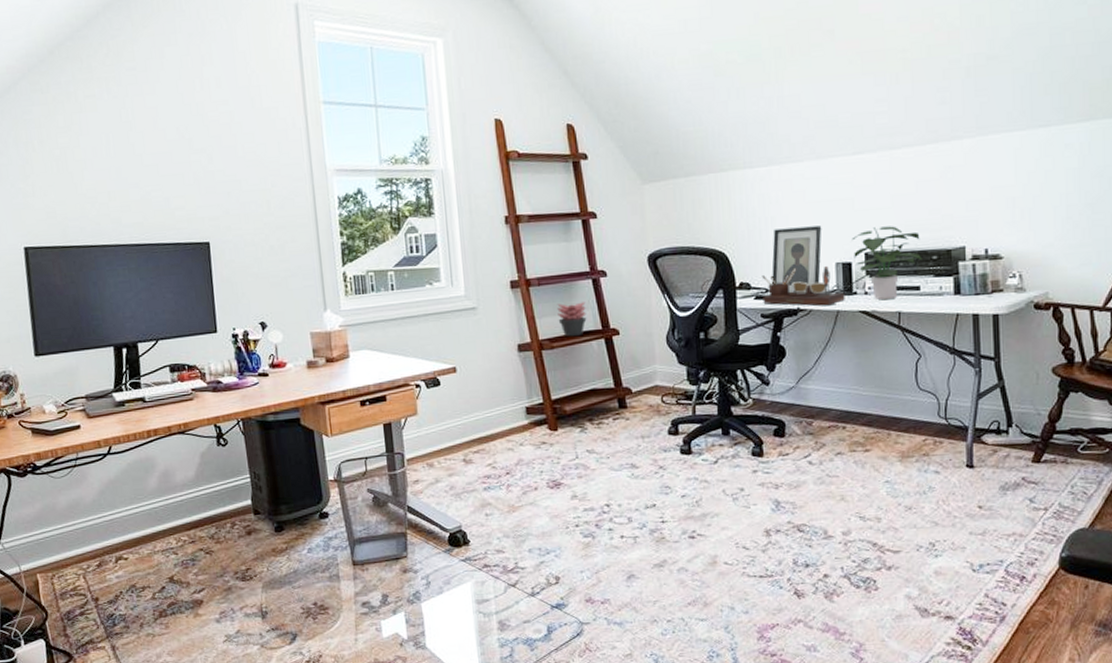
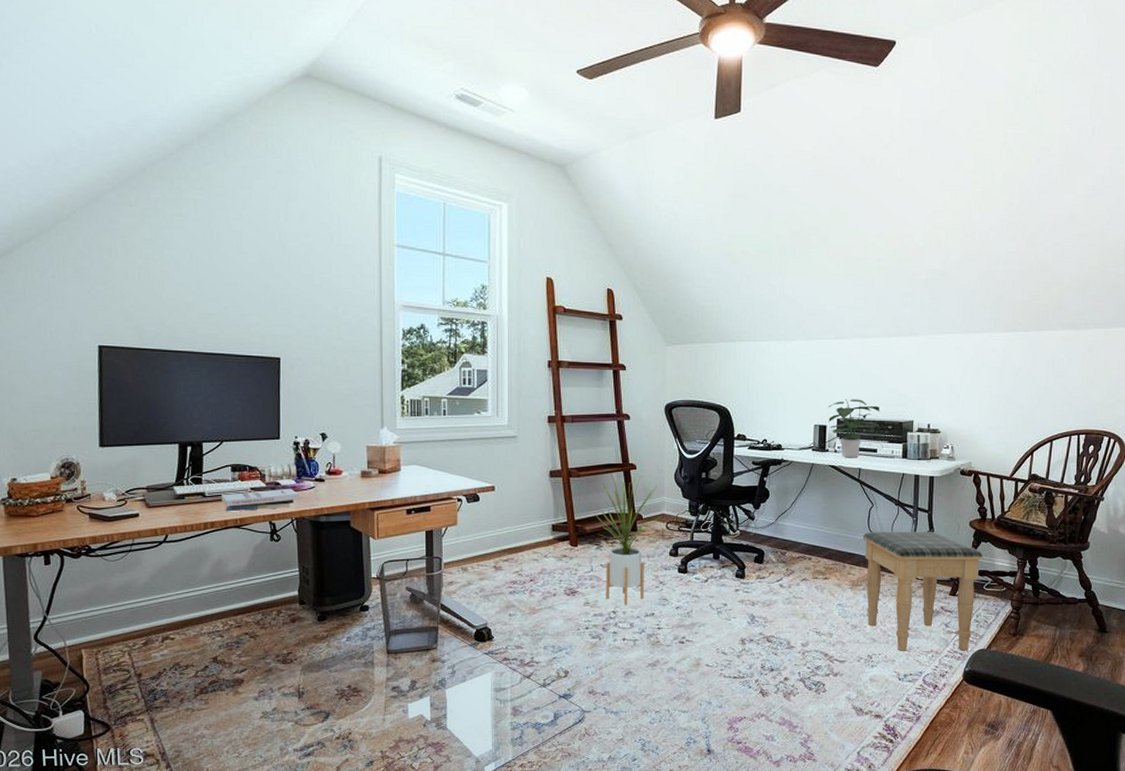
books: none [162,386,243,417] -> present [221,488,299,512]
succulent plant: present [557,302,587,337] -> none [586,439,610,468]
house plant: none [573,339,654,497] -> present [594,473,661,606]
desk organizer: present [761,266,845,306] -> none [755,426,819,459]
picture frame: present [772,226,822,294] -> none [763,393,806,448]
footstool: none [909,384,1075,536] -> present [862,531,984,651]

